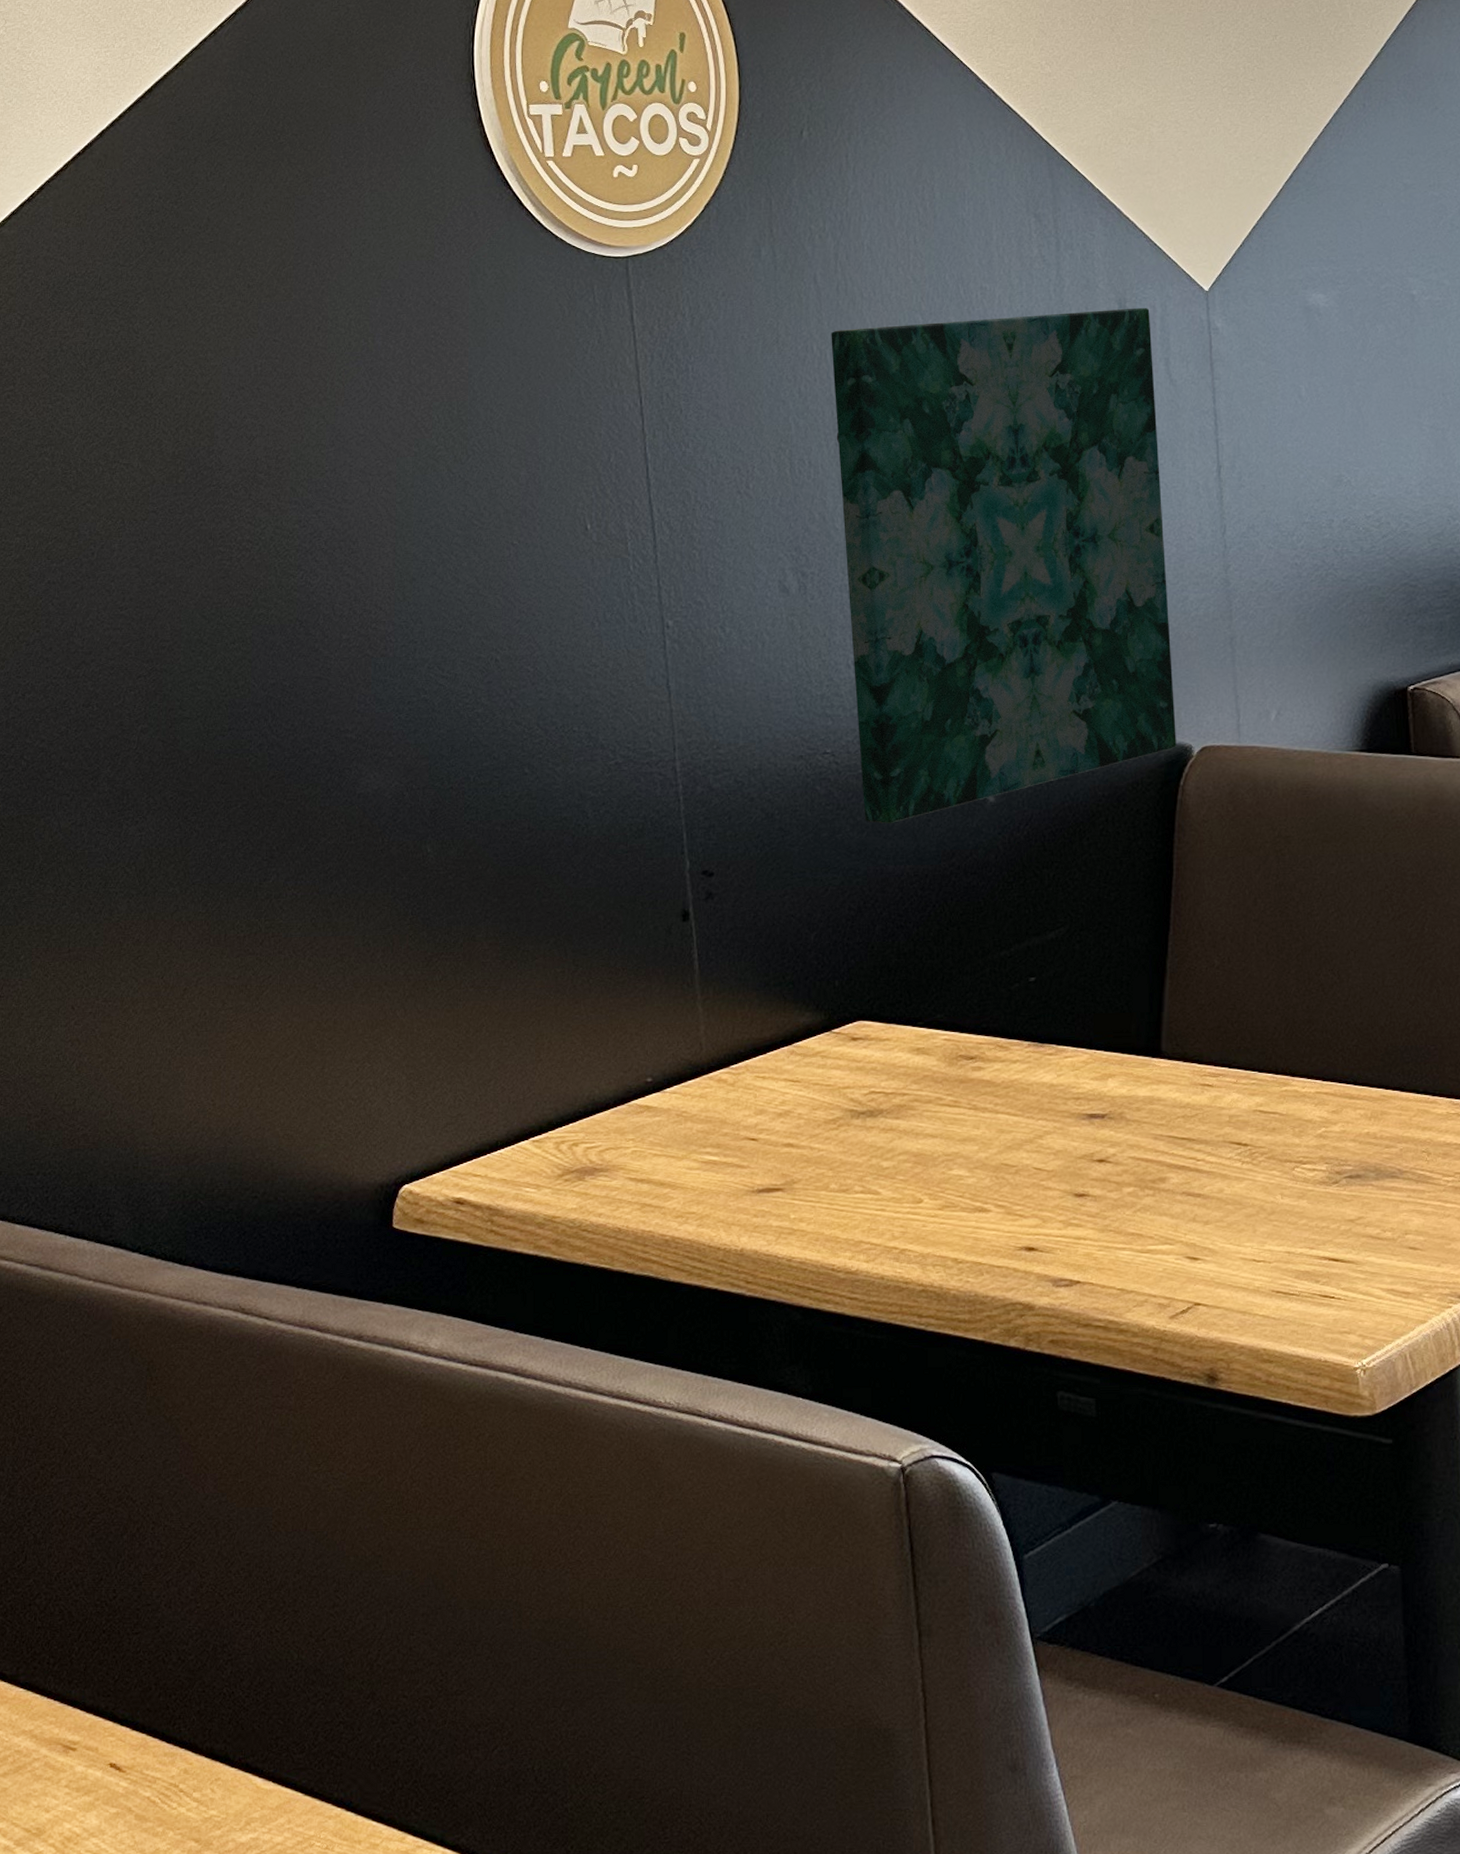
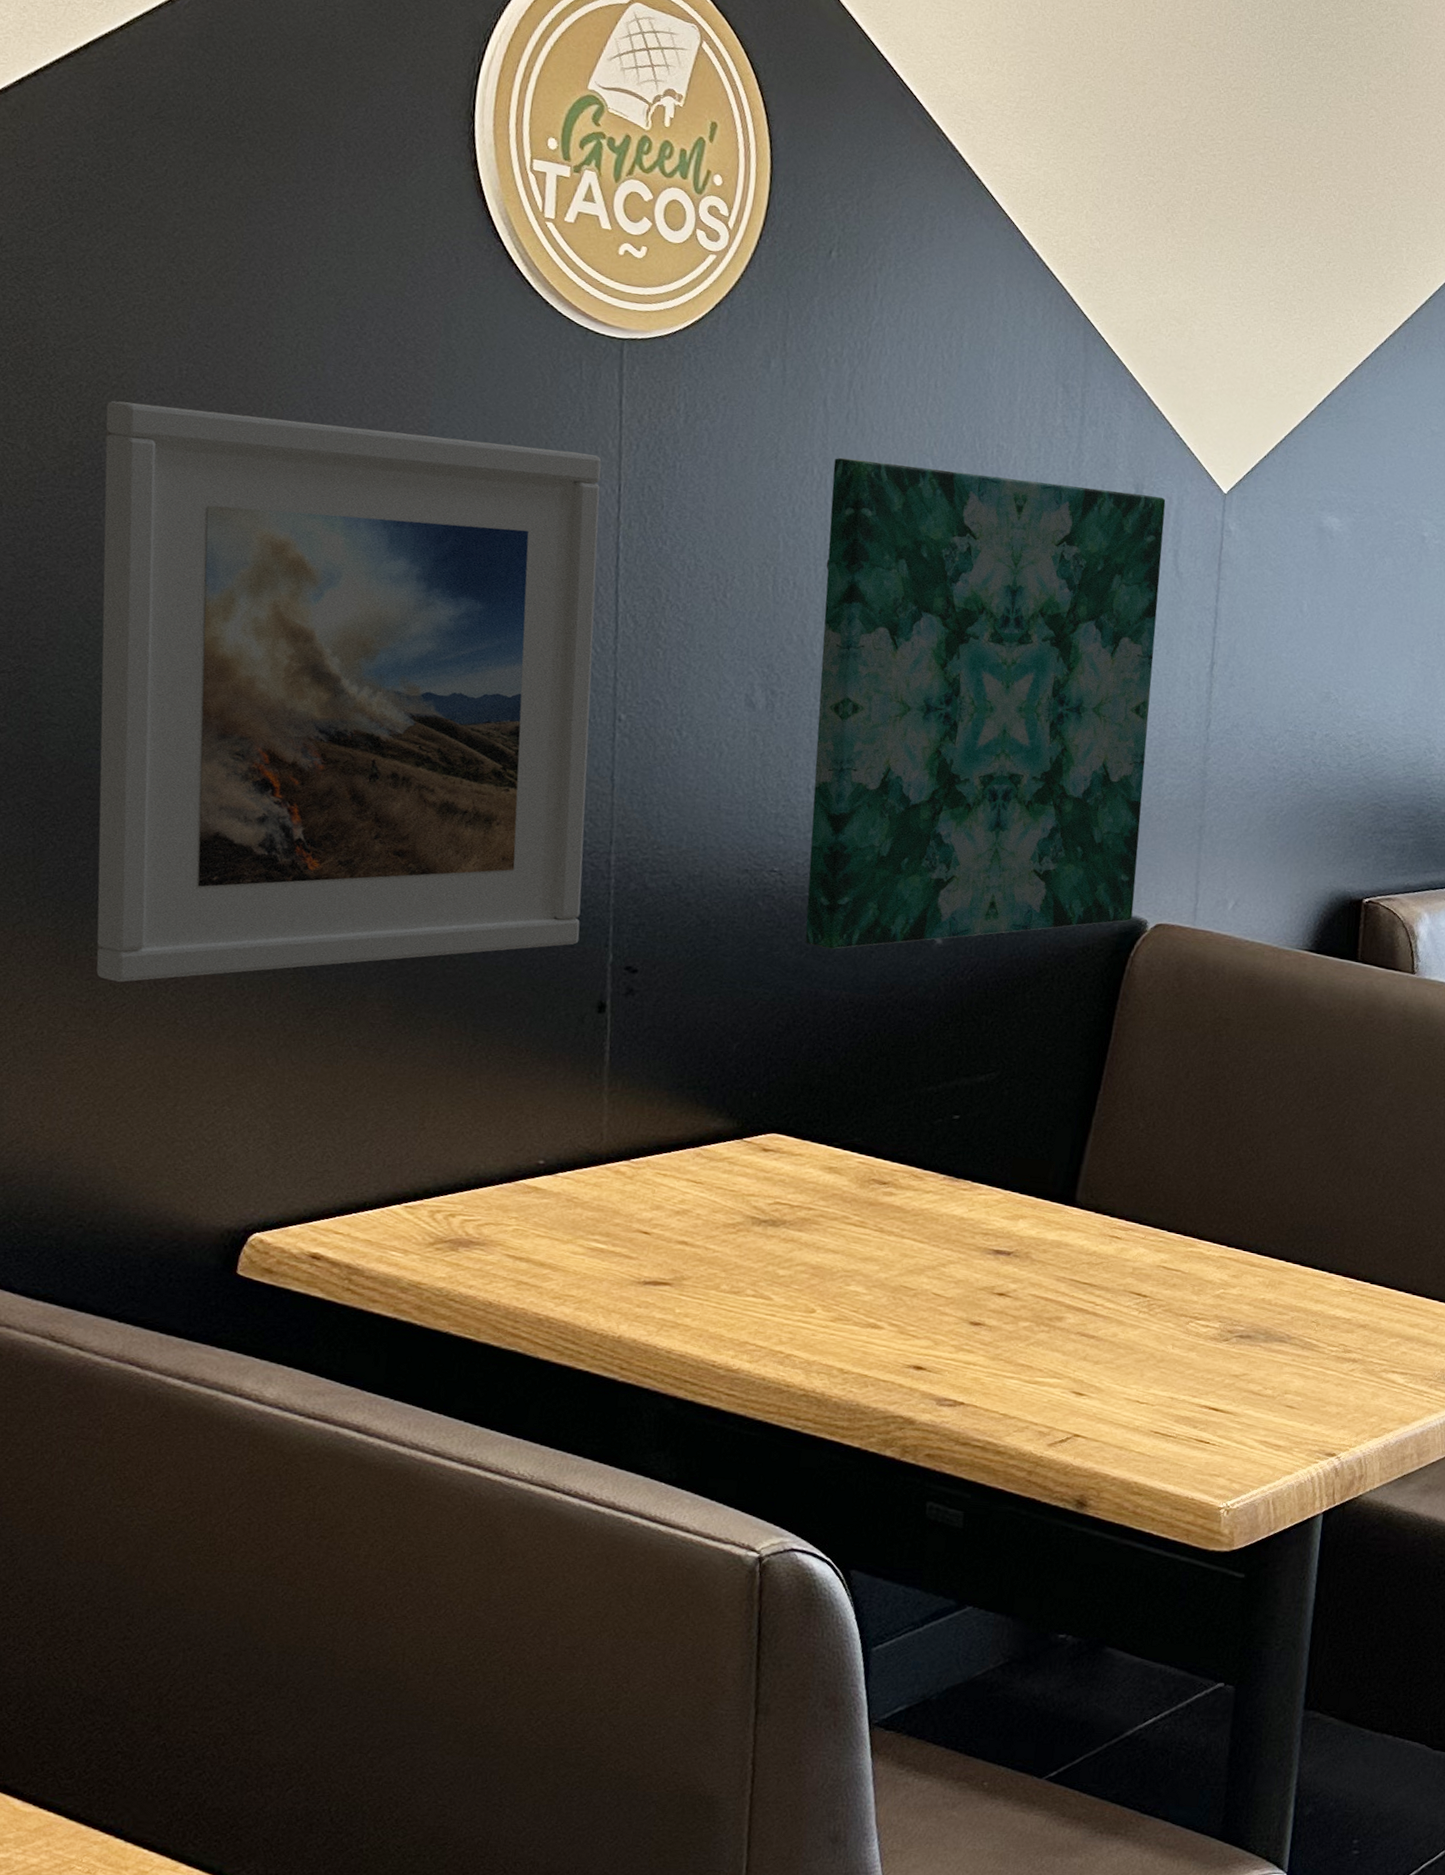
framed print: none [199,374,657,955] -> present [96,400,602,983]

